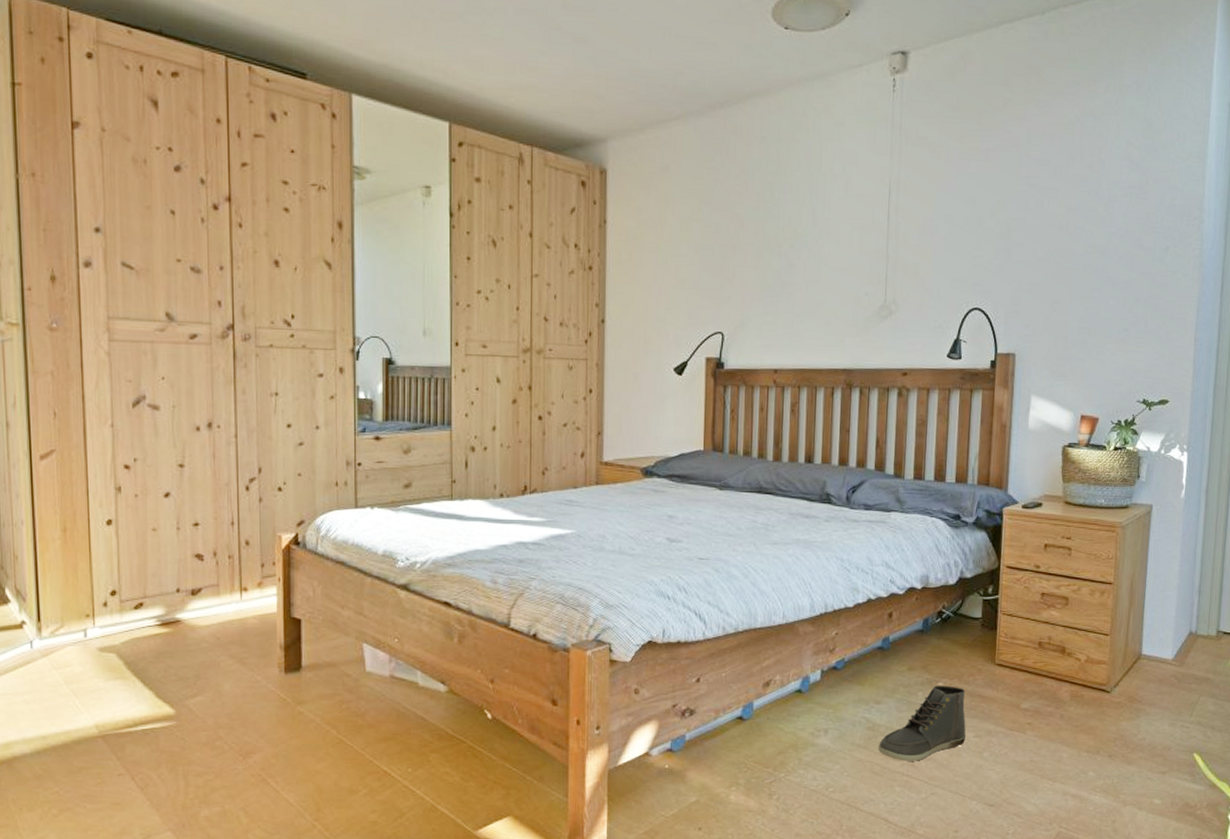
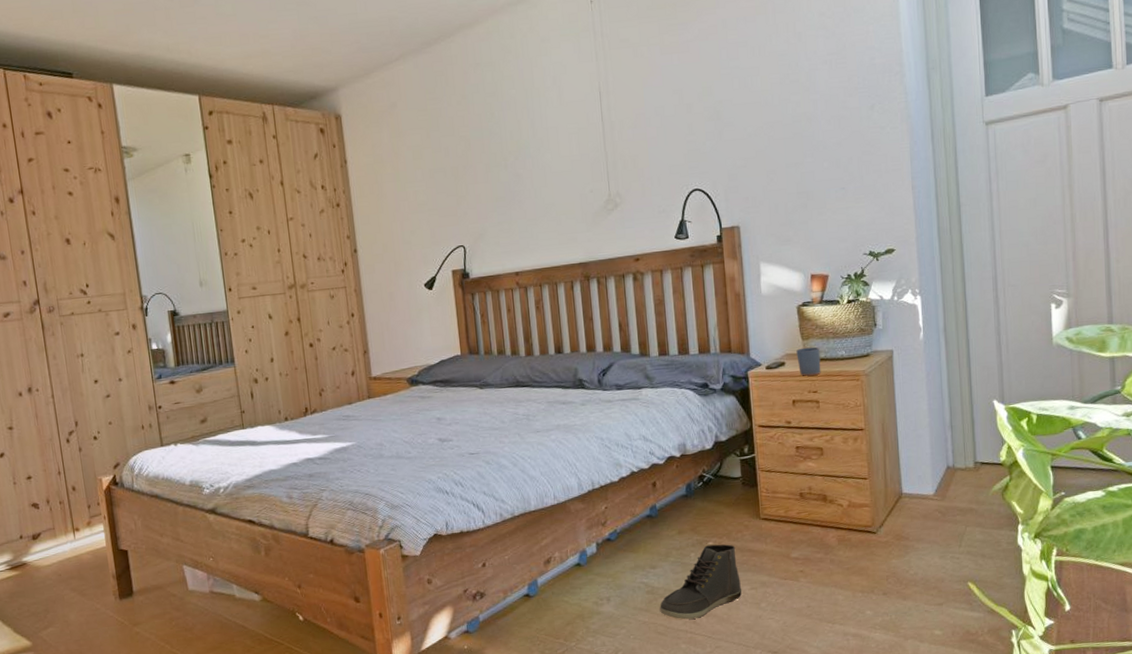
mug: none [1055,490,1080,521] -> present [796,346,821,376]

